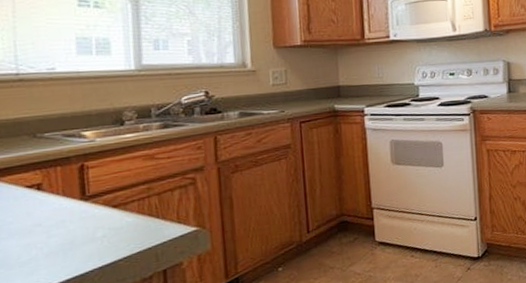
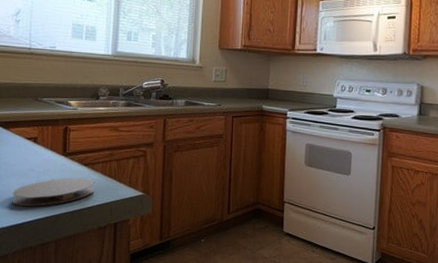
coaster: none [12,222,131,273] -> present [12,177,95,207]

